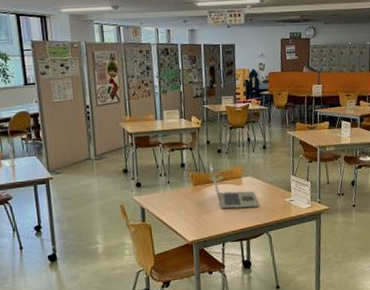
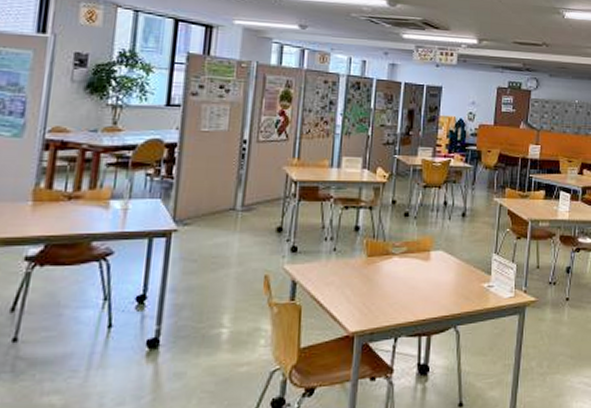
laptop: present [209,160,259,209] -> none [391,225,448,292]

